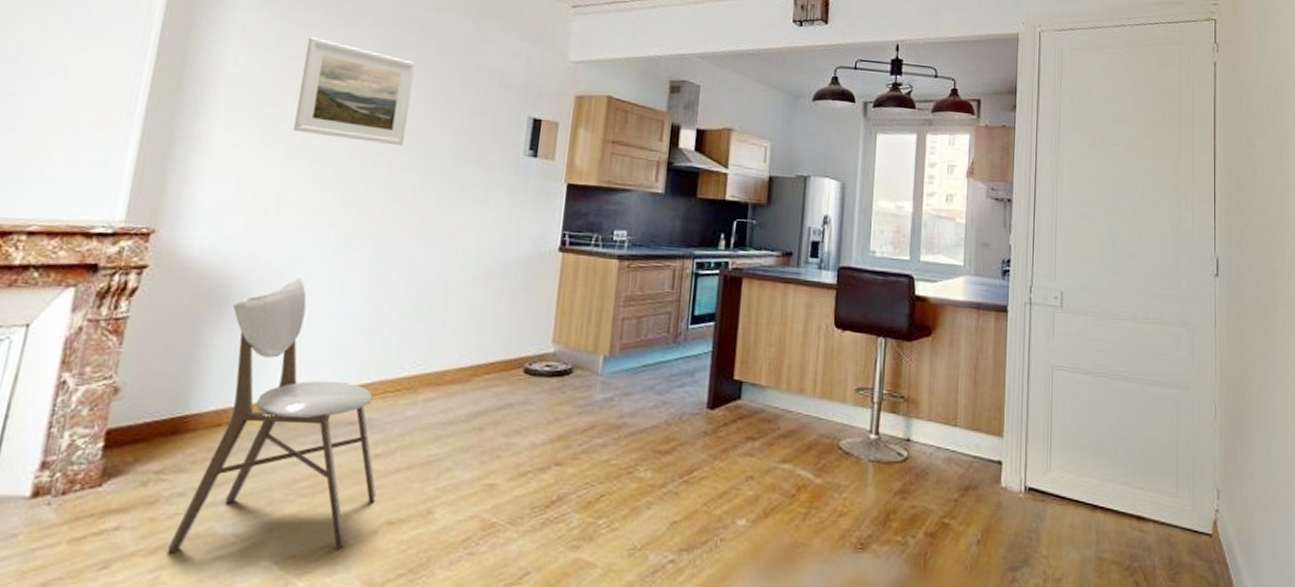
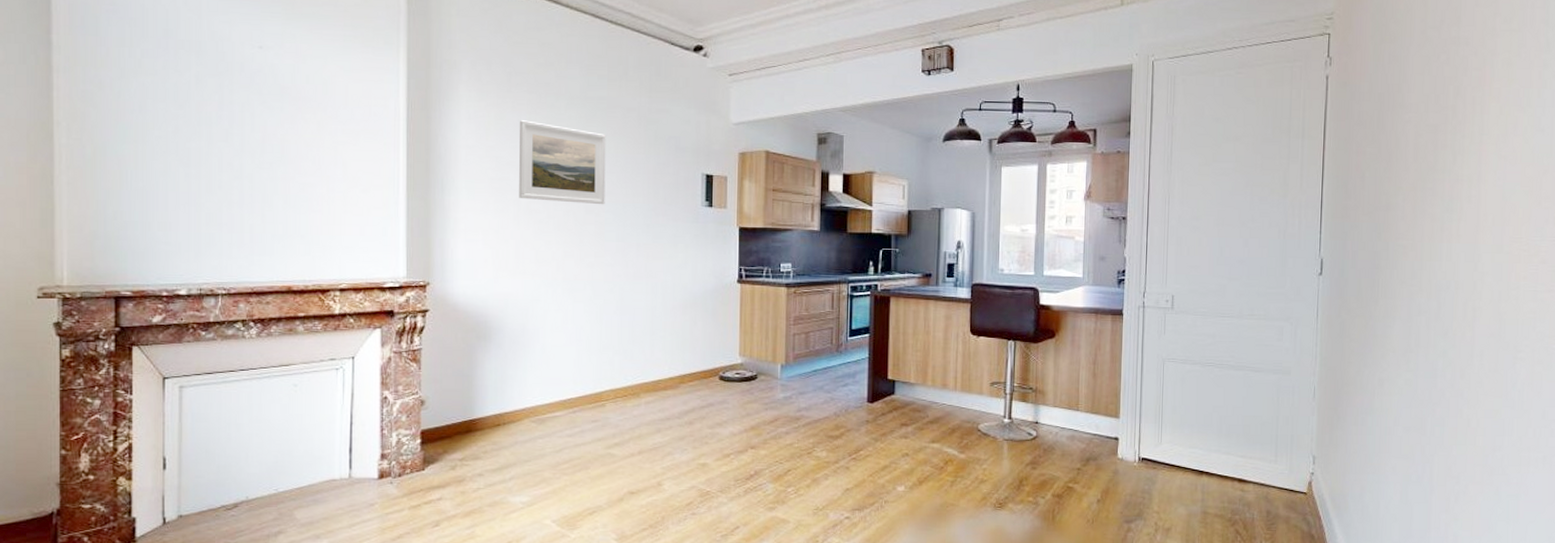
dining chair: present [167,278,377,554] -> none [477,314,619,516]

